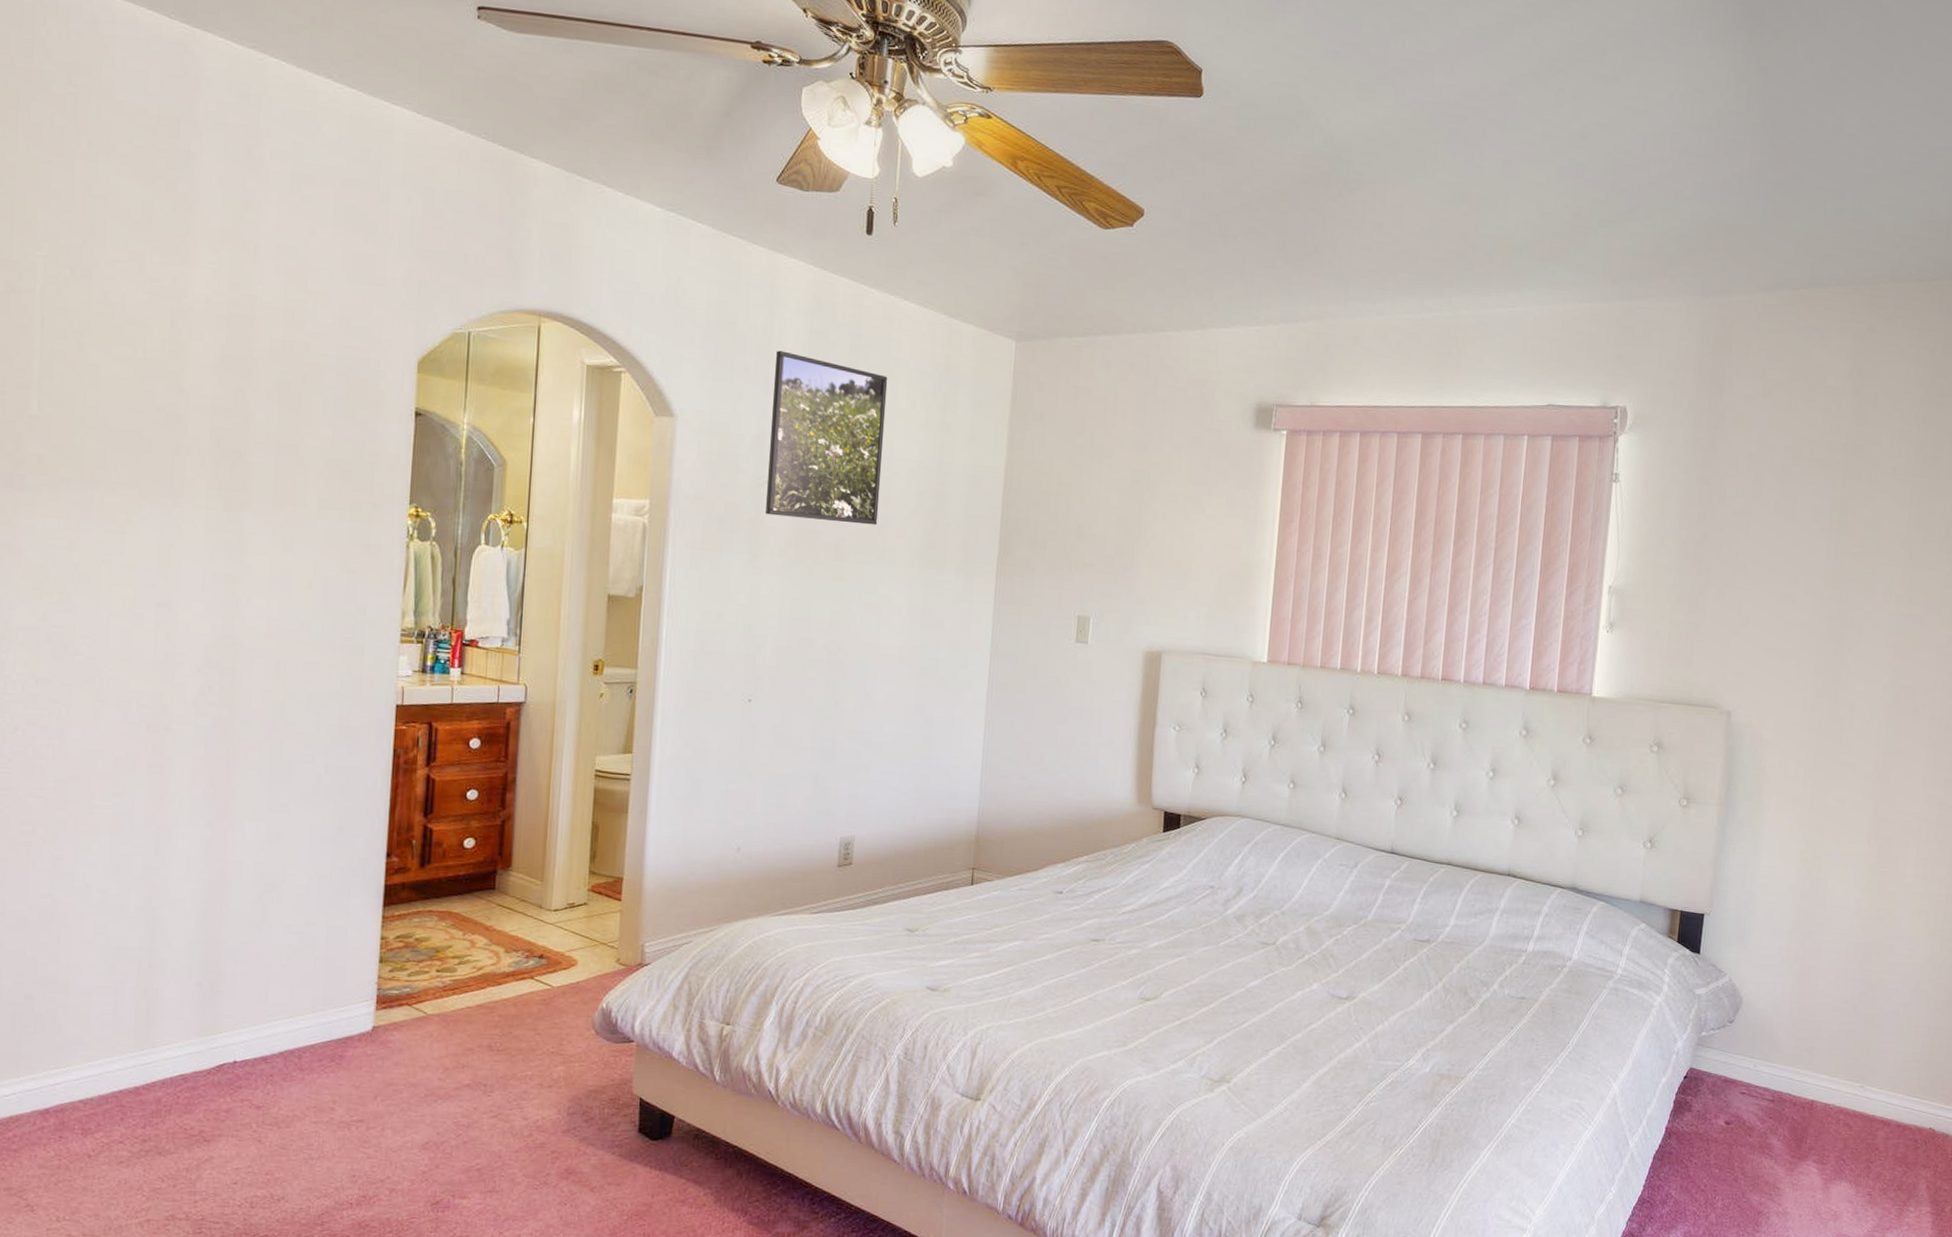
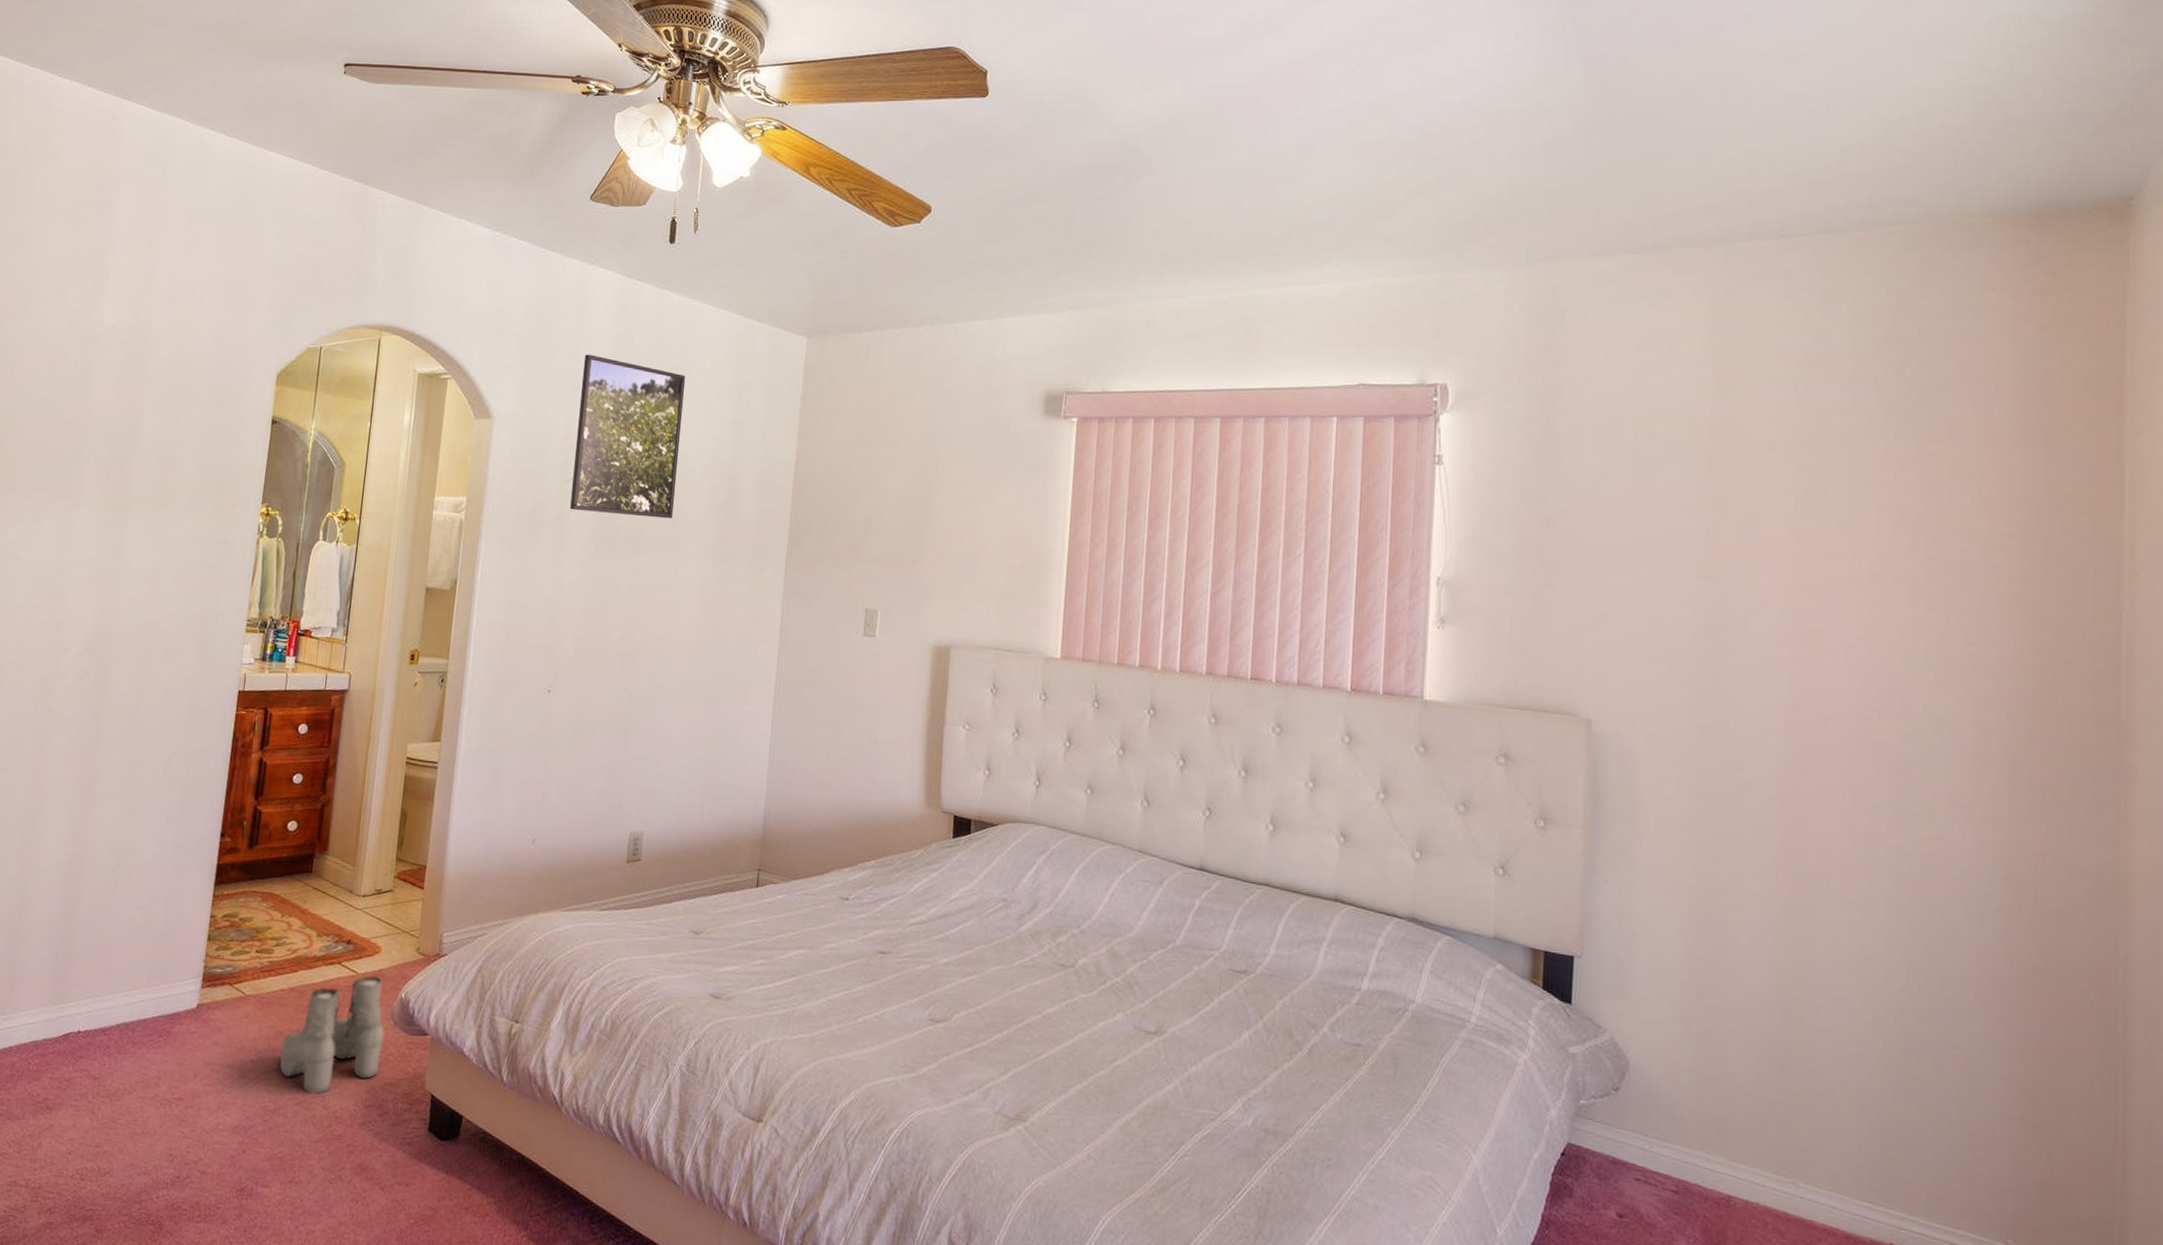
boots: none [470,988,586,1107] -> present [279,975,385,1095]

